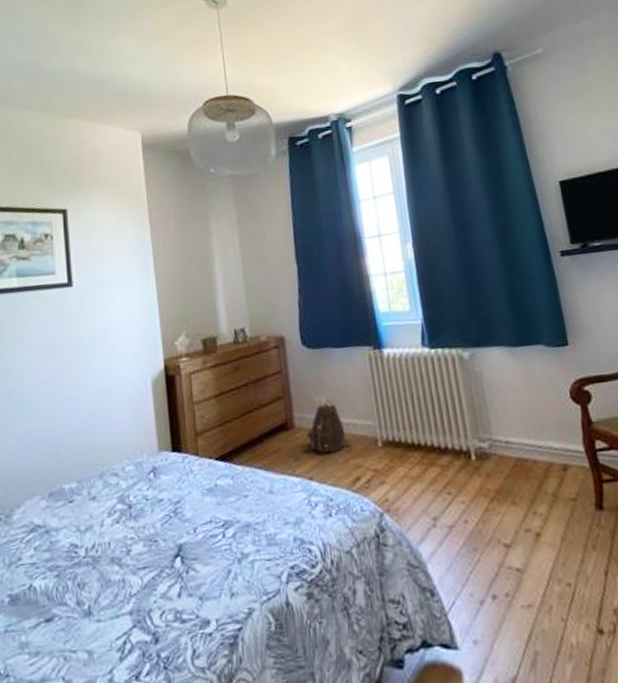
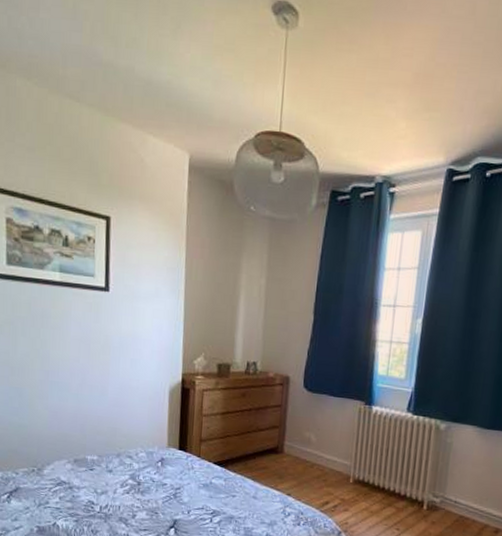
backpack: present [306,400,352,454] -> none [292,437,328,480]

